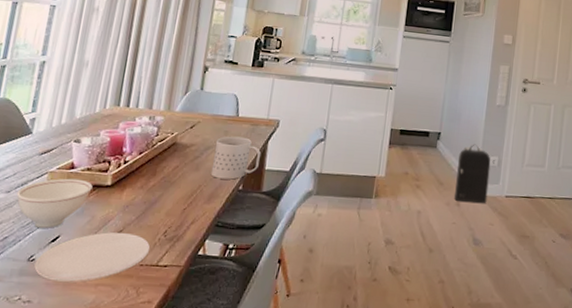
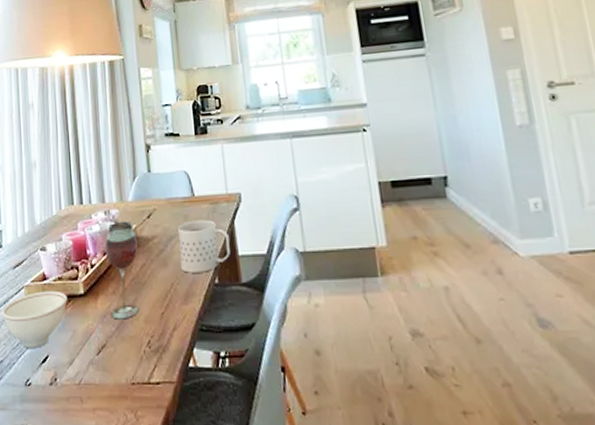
plate: present [34,232,151,283] -> none [32,346,138,409]
wineglass: none [133,127,176,211] -> present [104,221,138,320]
backpack: present [453,144,491,203] -> none [481,184,542,267]

